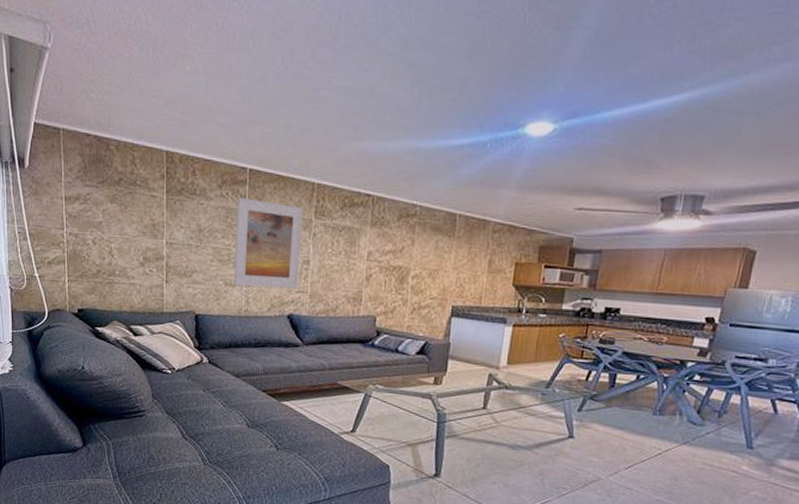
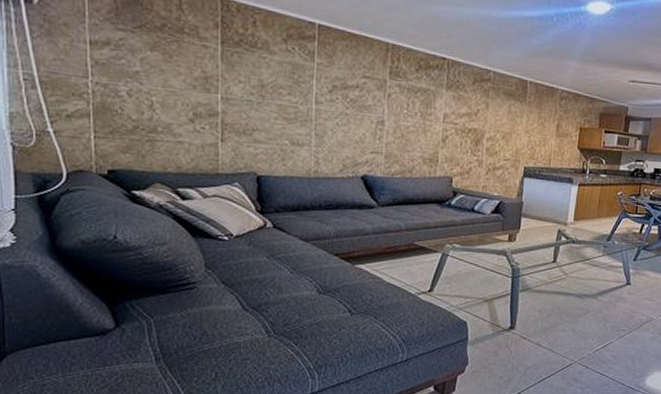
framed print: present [234,197,303,289] -> none [302,53,377,149]

